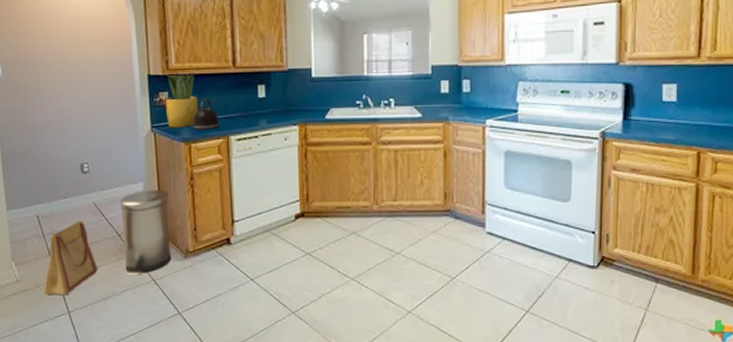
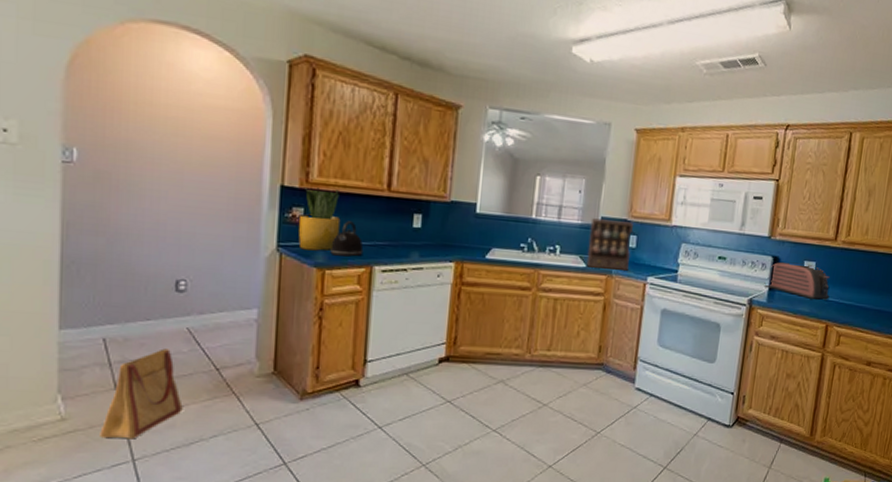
pedal bin: present [120,190,172,276] -> none [219,318,288,418]
spice rack: none [421,67,466,117] -> present [586,218,633,272]
toaster: none [617,87,698,126] -> present [764,262,830,300]

